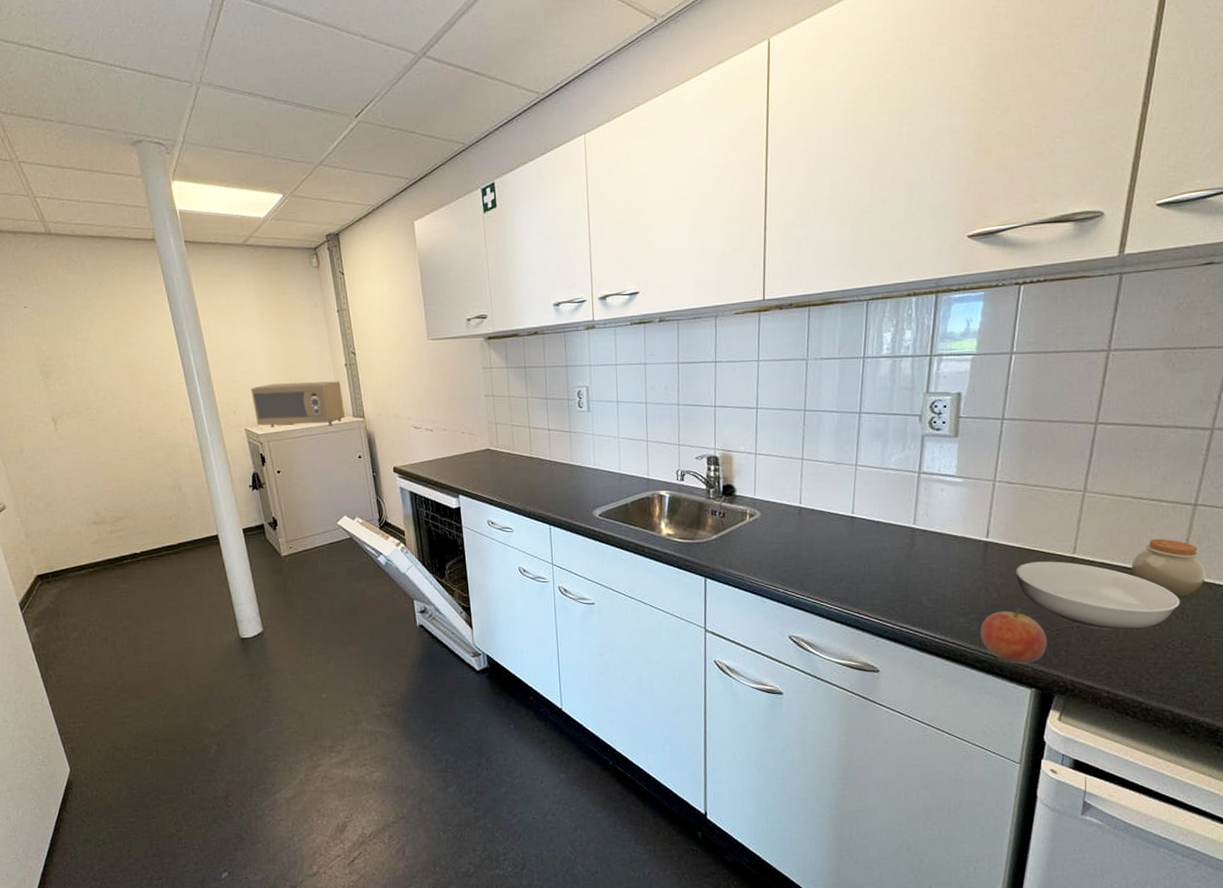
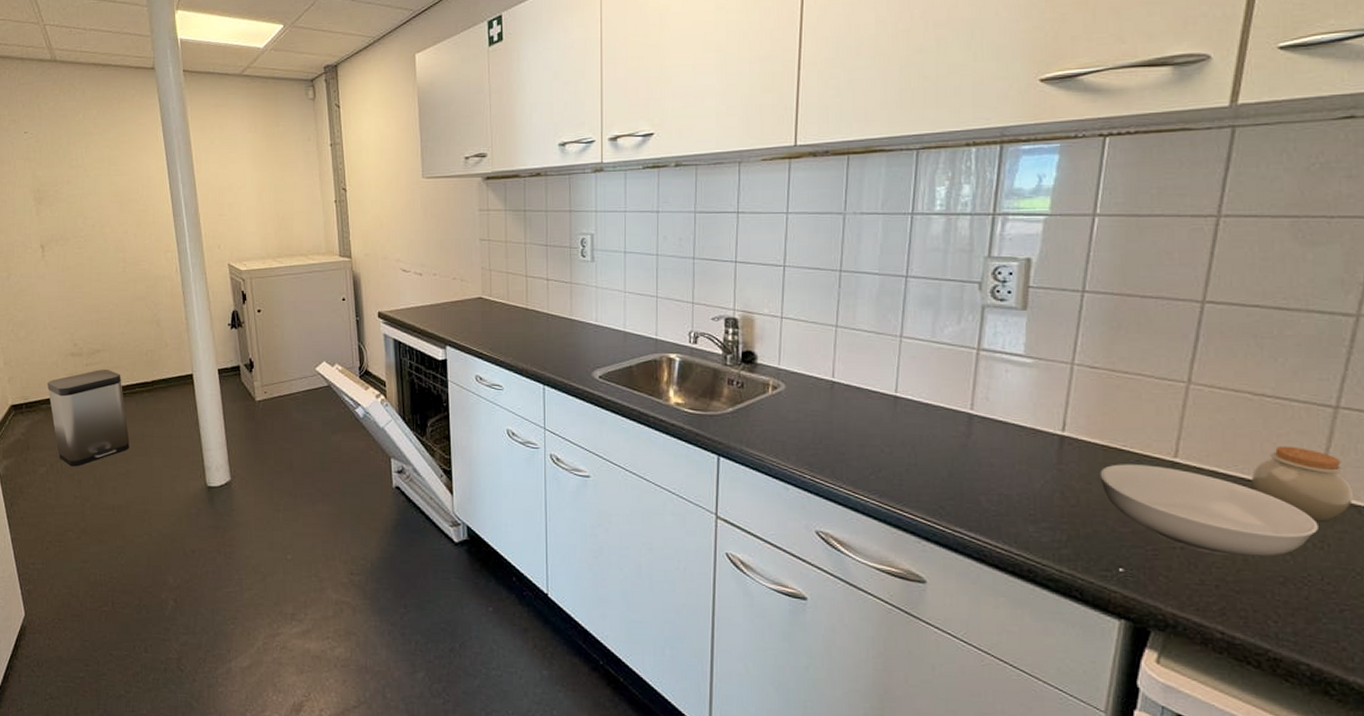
pedal bin: none [72,535,161,630] -> present [47,370,130,467]
microwave: present [251,381,346,428] -> none [237,217,332,265]
fruit: present [981,608,1047,664] -> none [1055,519,1141,589]

